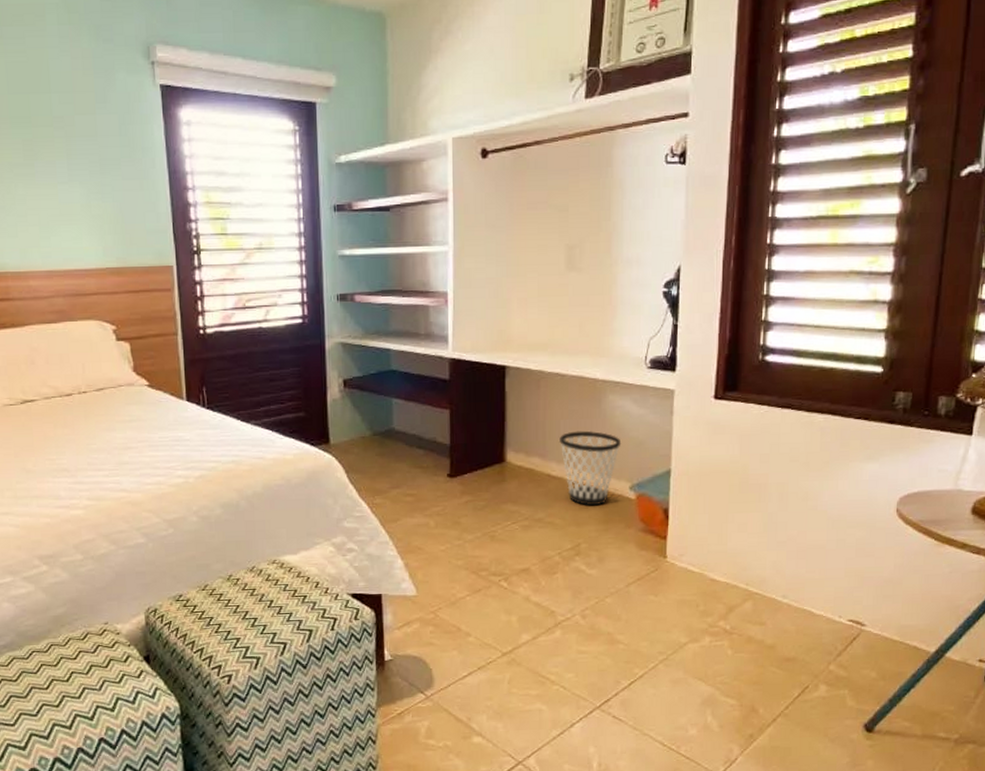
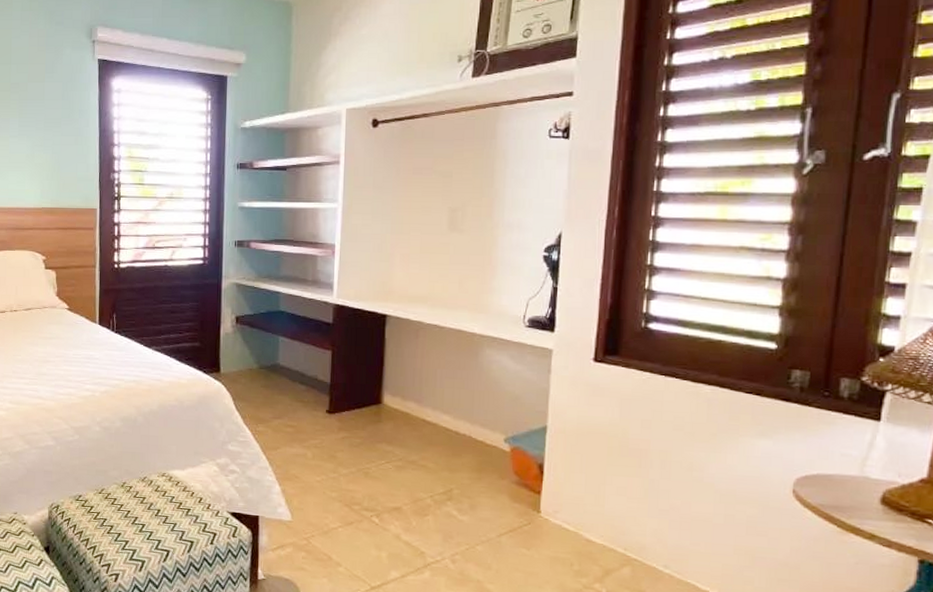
wastebasket: present [560,430,622,506] -> none [436,380,497,454]

